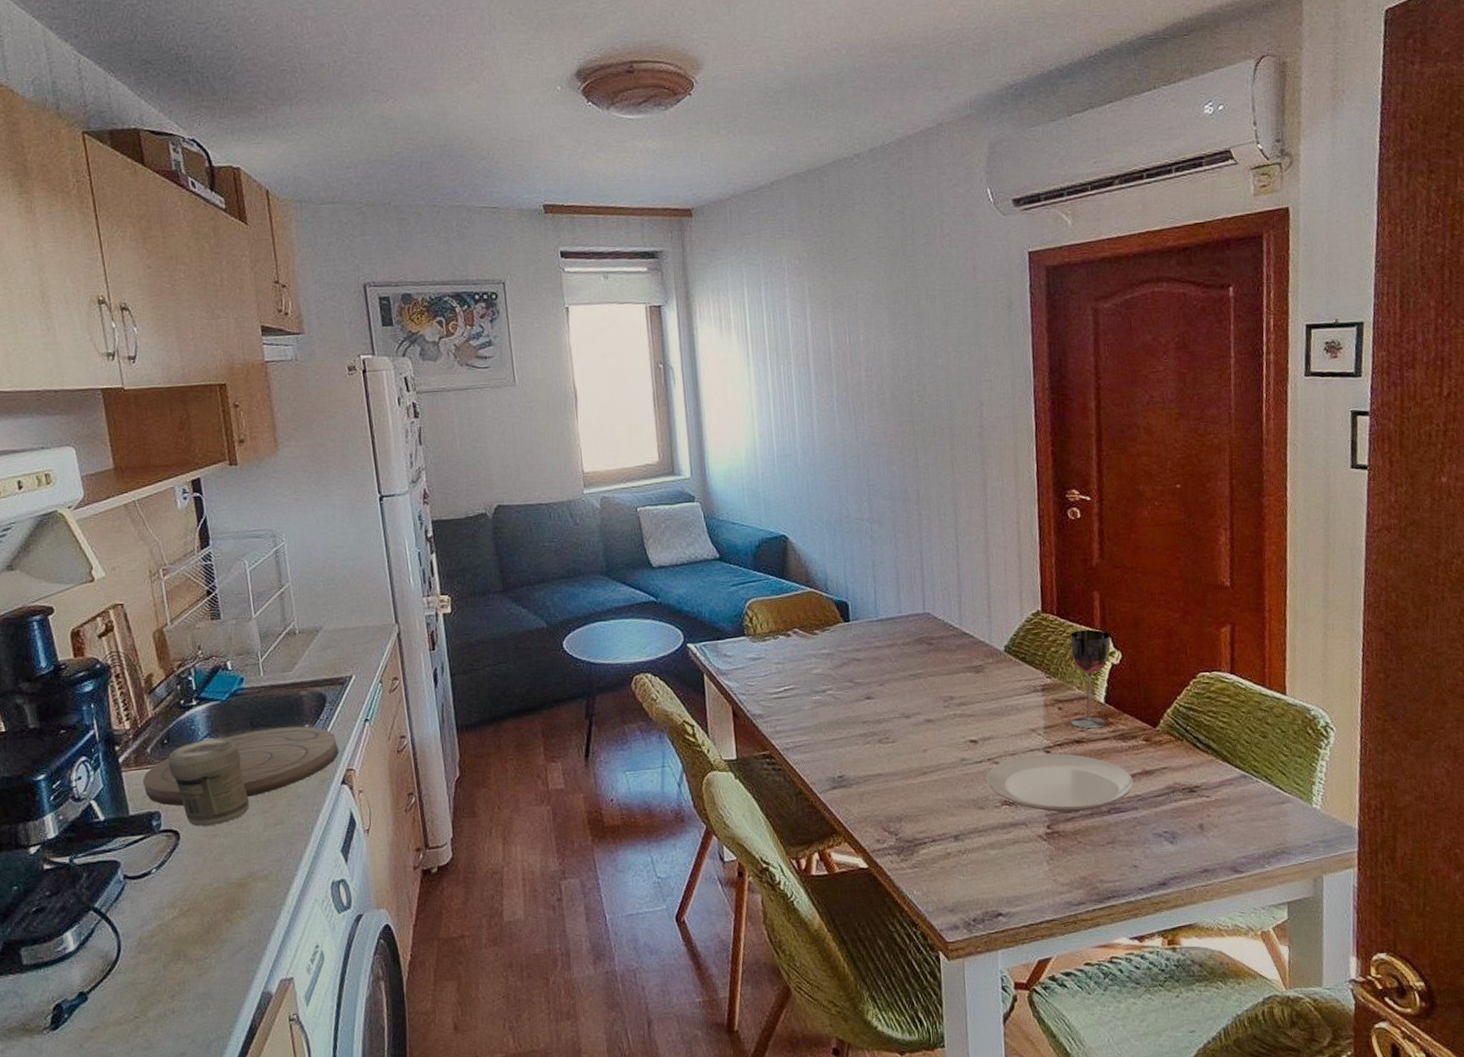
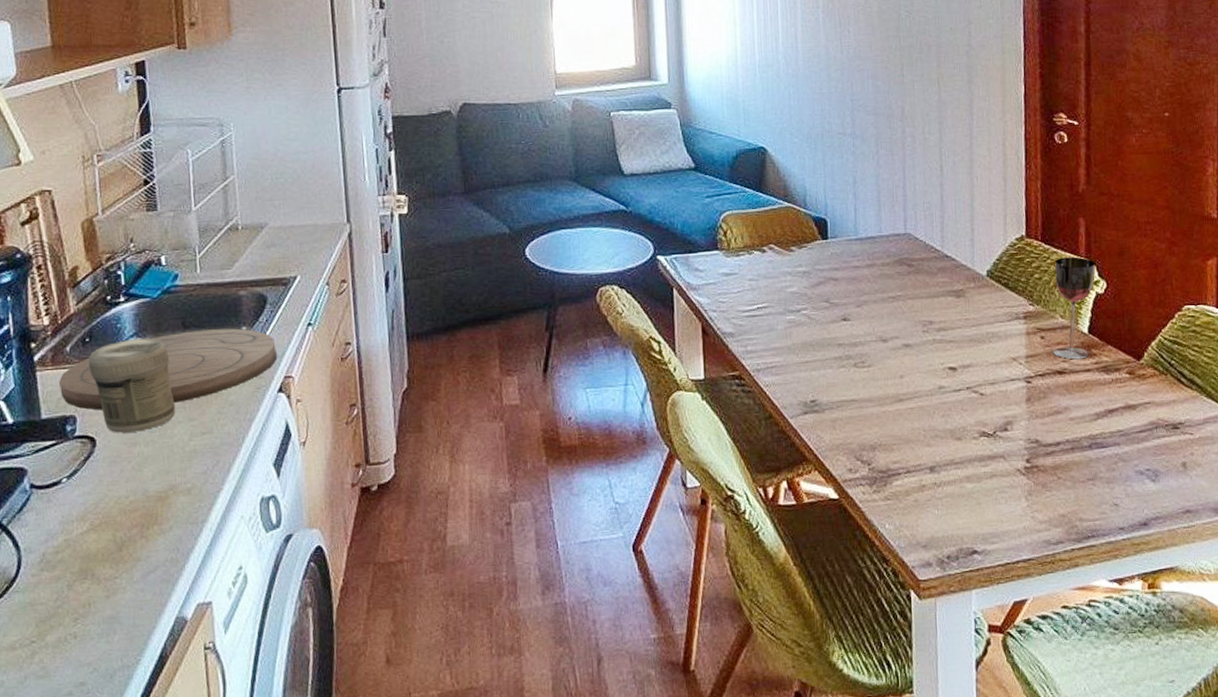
plate: present [986,753,1134,812] -> none [965,384,1117,446]

